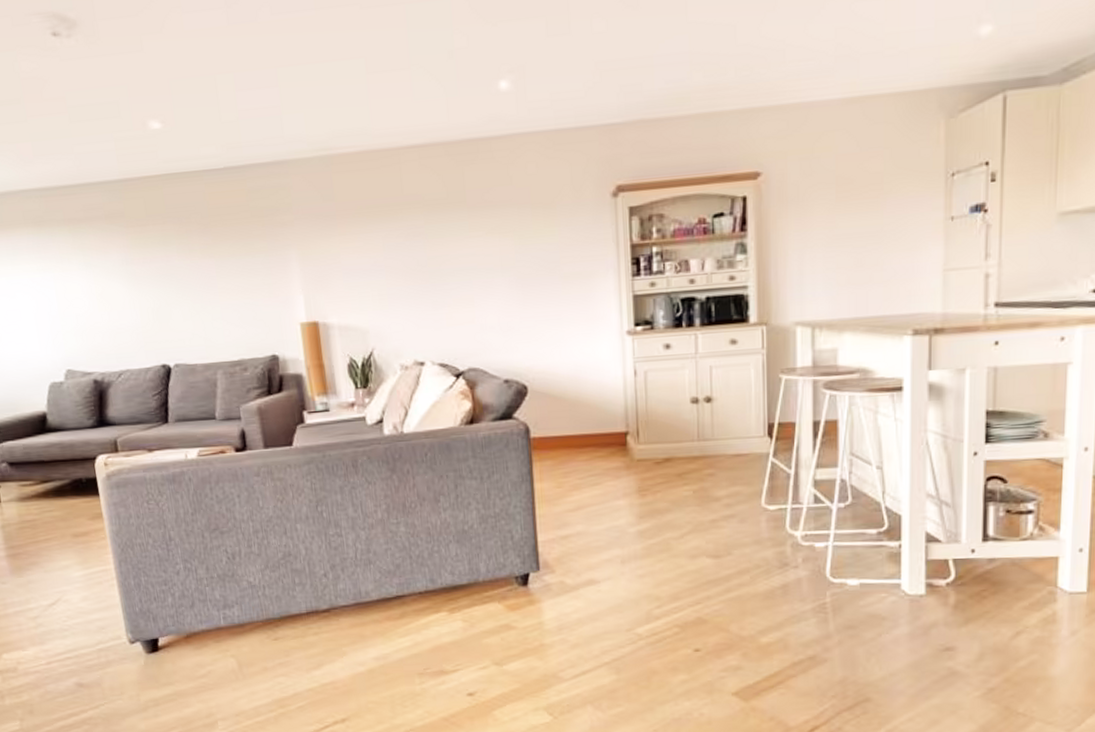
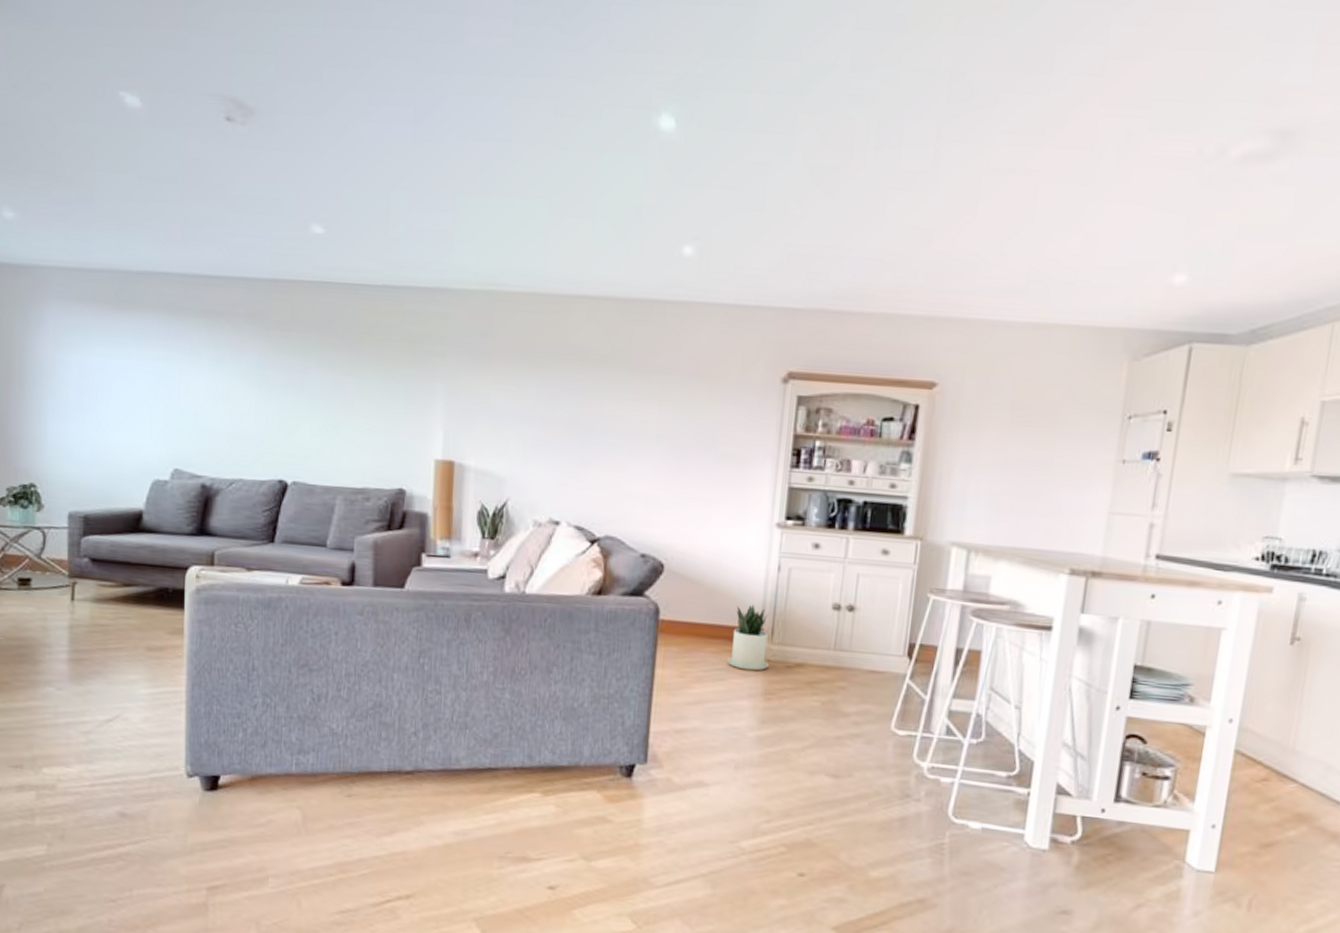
planter: none [599,410,639,472] -> present [727,604,769,671]

